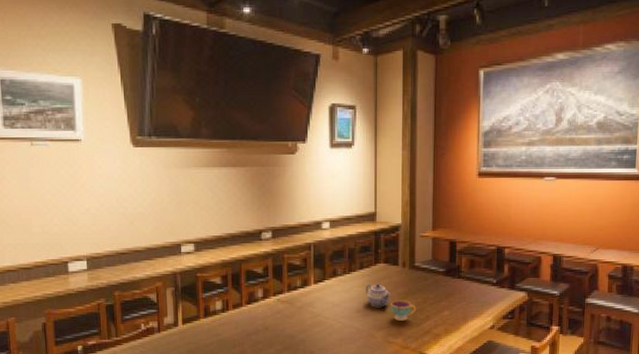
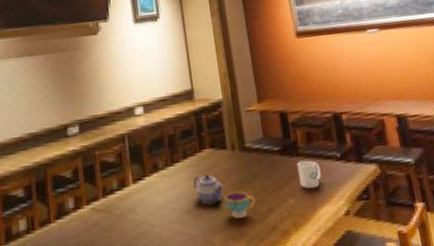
mug: none [456,282,476,304] -> present [297,160,321,189]

